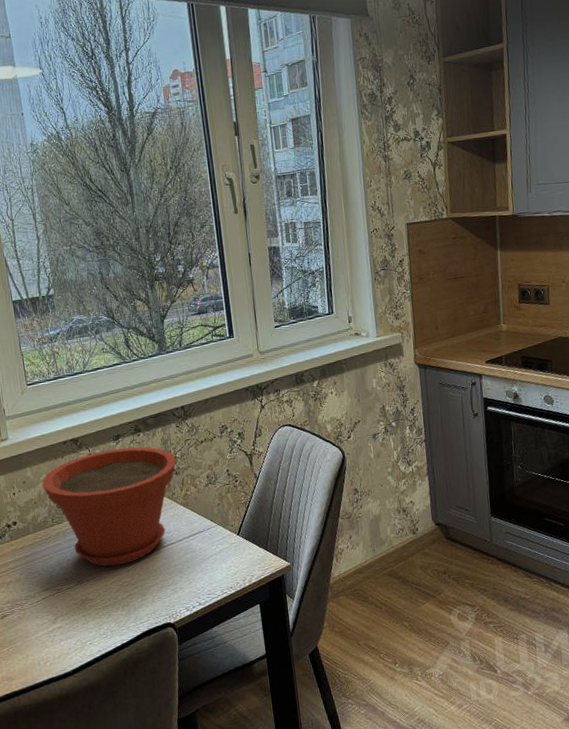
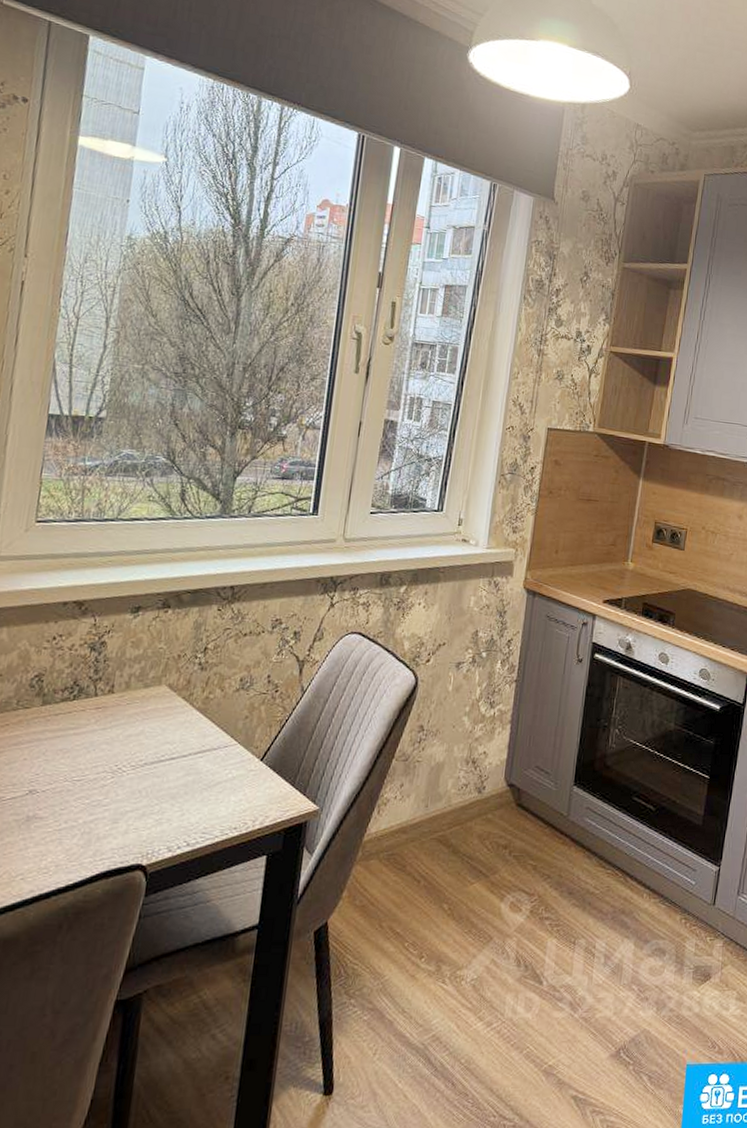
plant pot: present [42,447,177,567] -> none [17,623,207,777]

